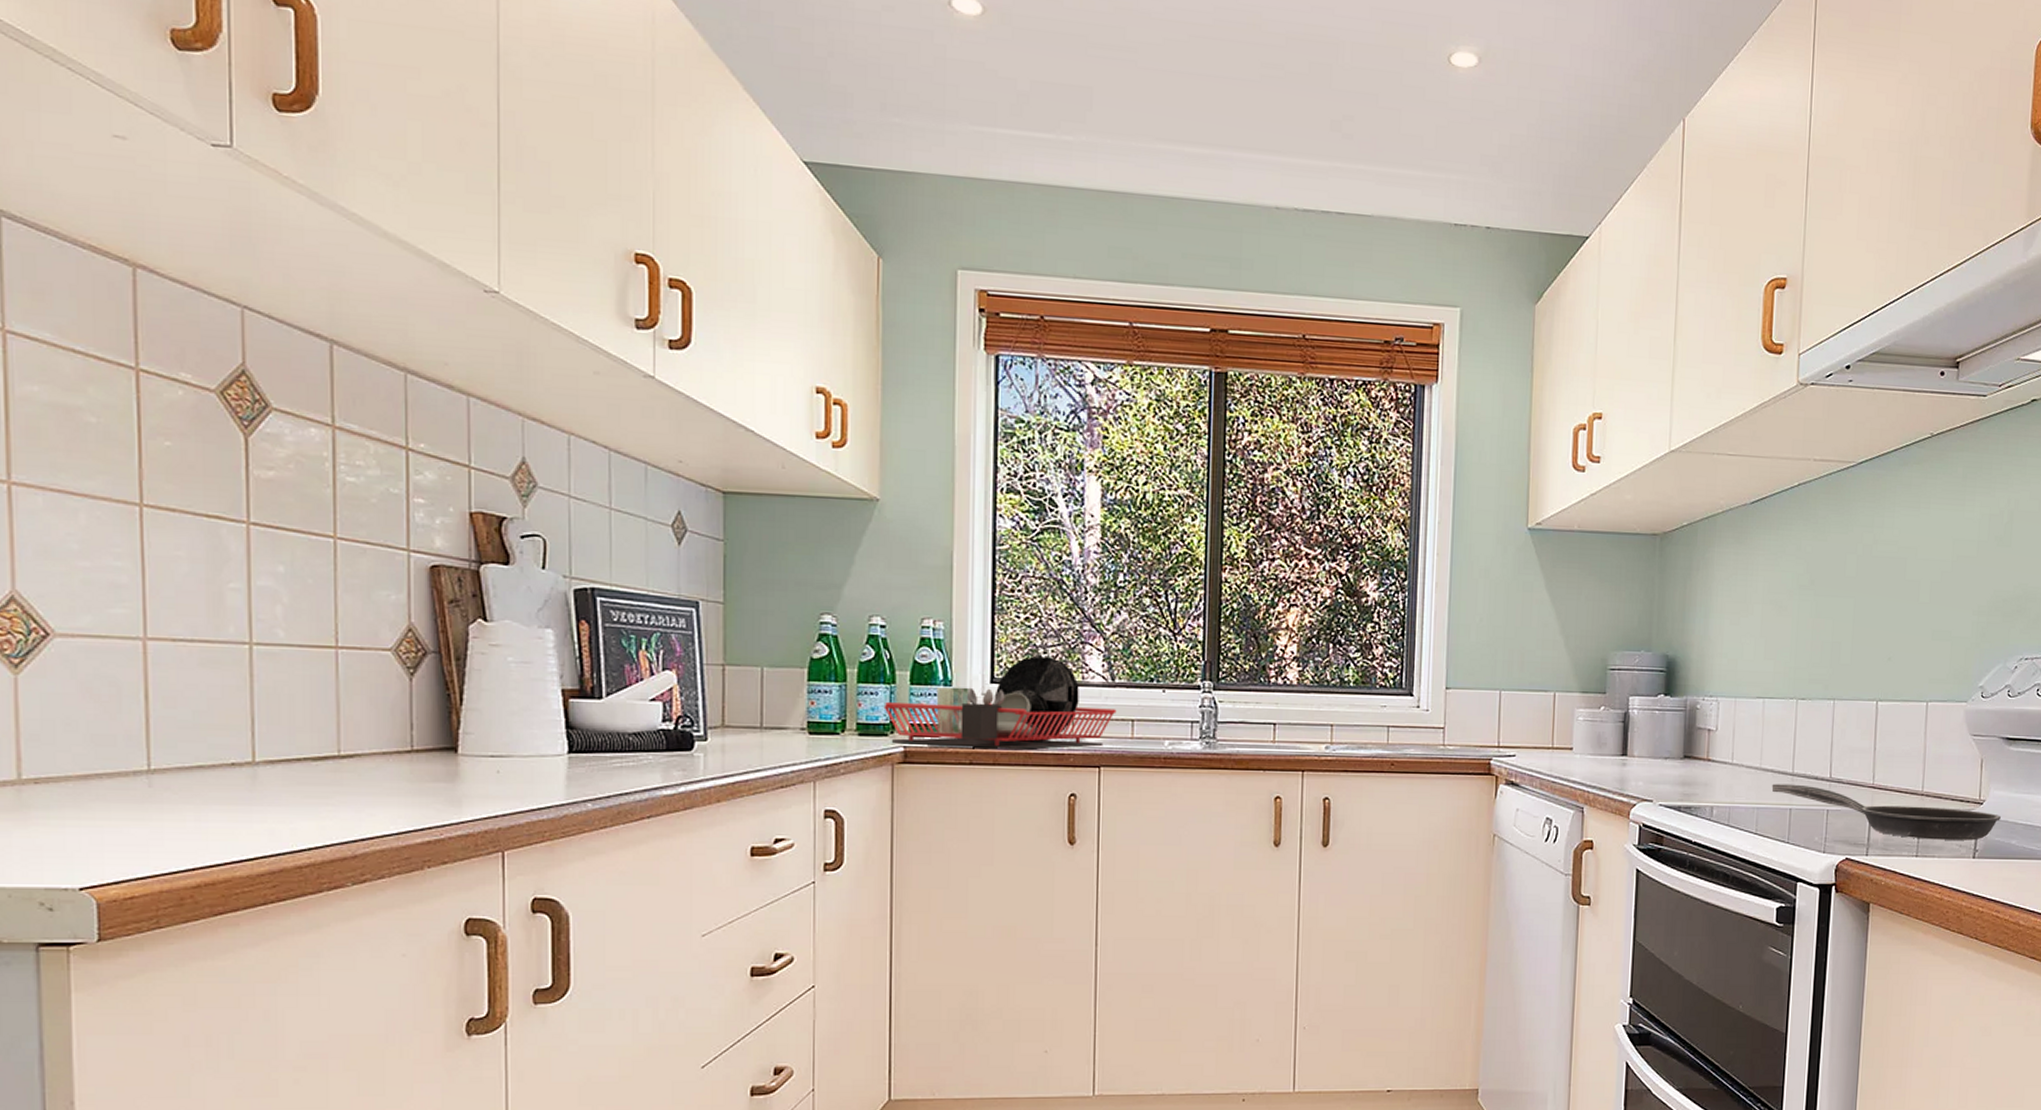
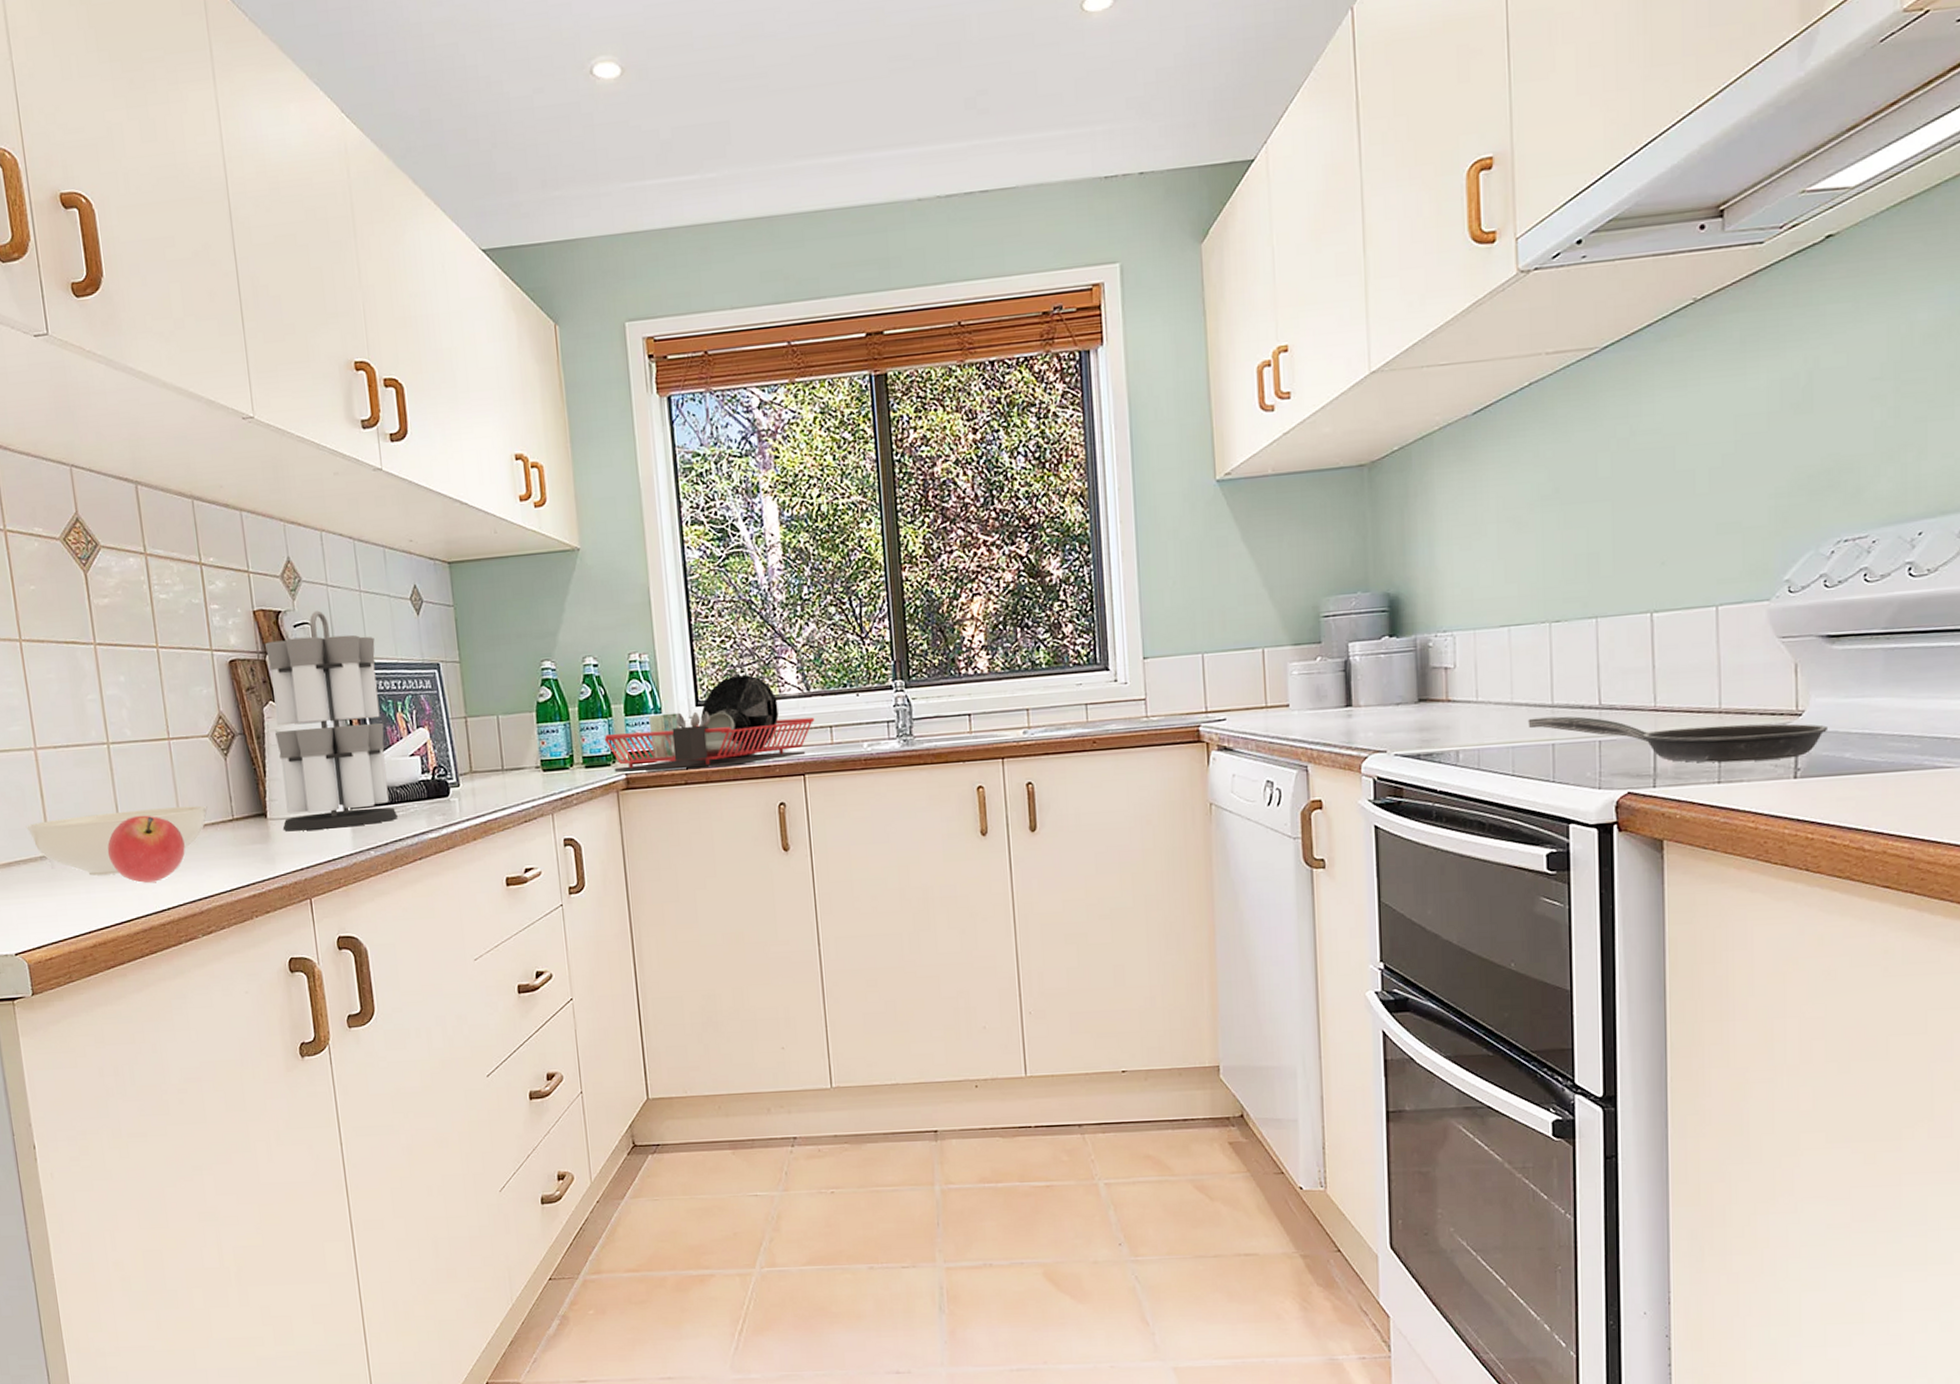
bowl: none [117,726,379,801] -> present [25,805,208,876]
fruit: none [232,734,342,817] -> present [107,815,185,884]
spice rack: none [476,523,626,774] -> present [265,610,398,832]

